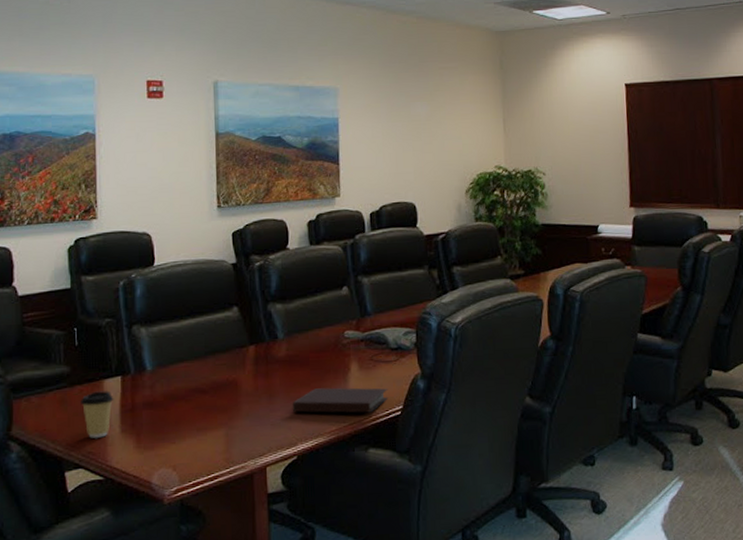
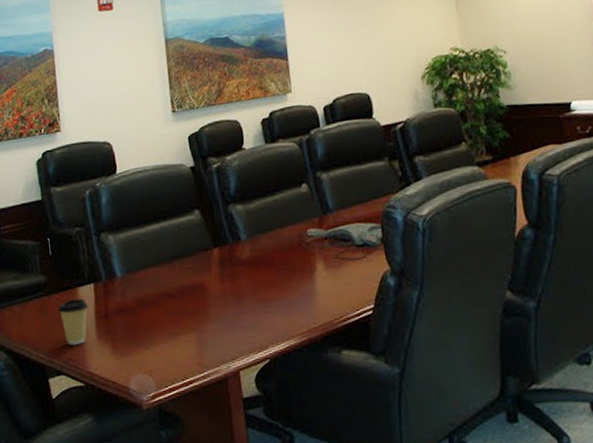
notebook: present [292,387,388,413] -> none [260,286,357,315]

